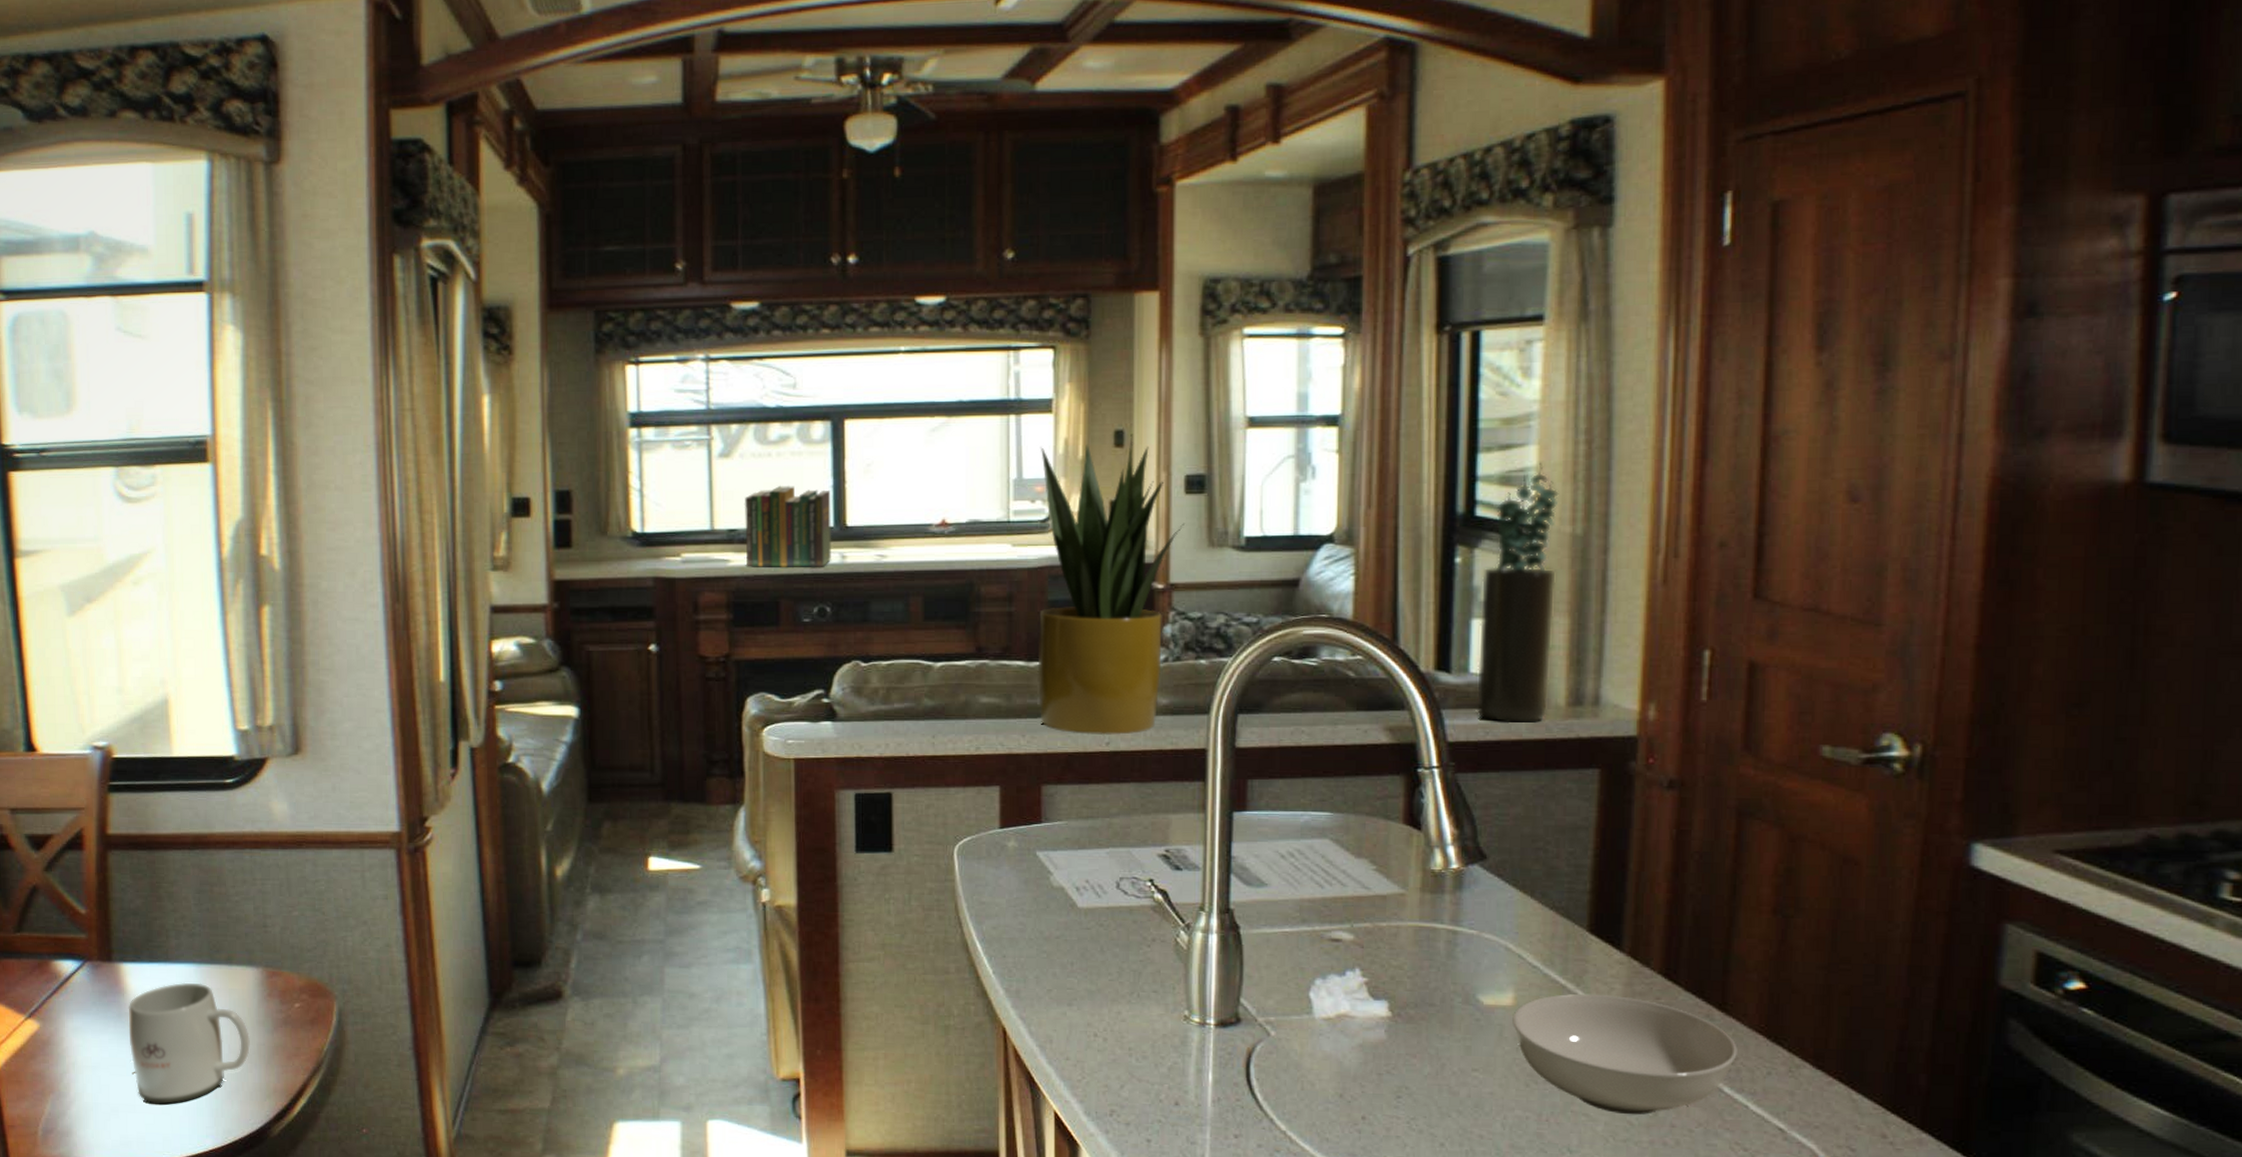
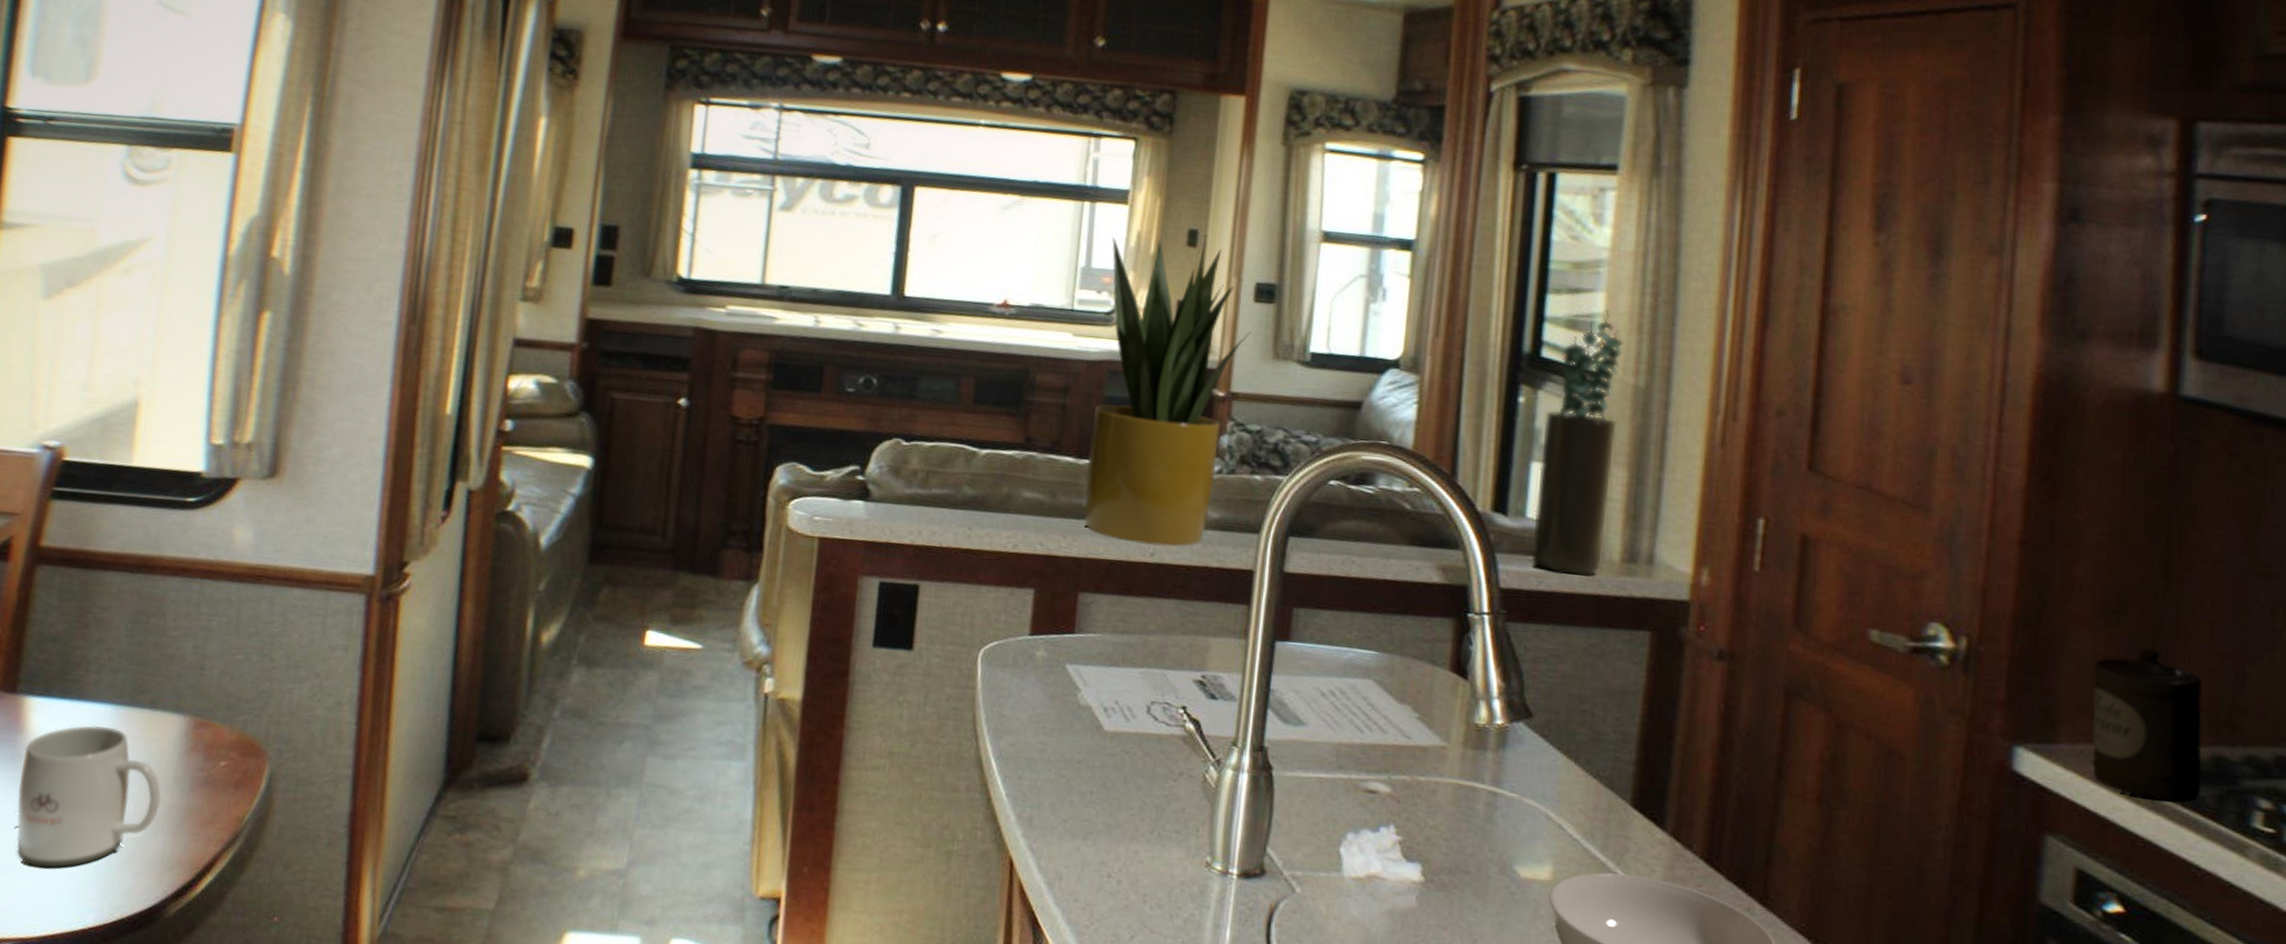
books: present [744,486,832,568] -> none [794,246,892,337]
canister: none [2052,737,2169,881] -> present [2092,648,2203,802]

